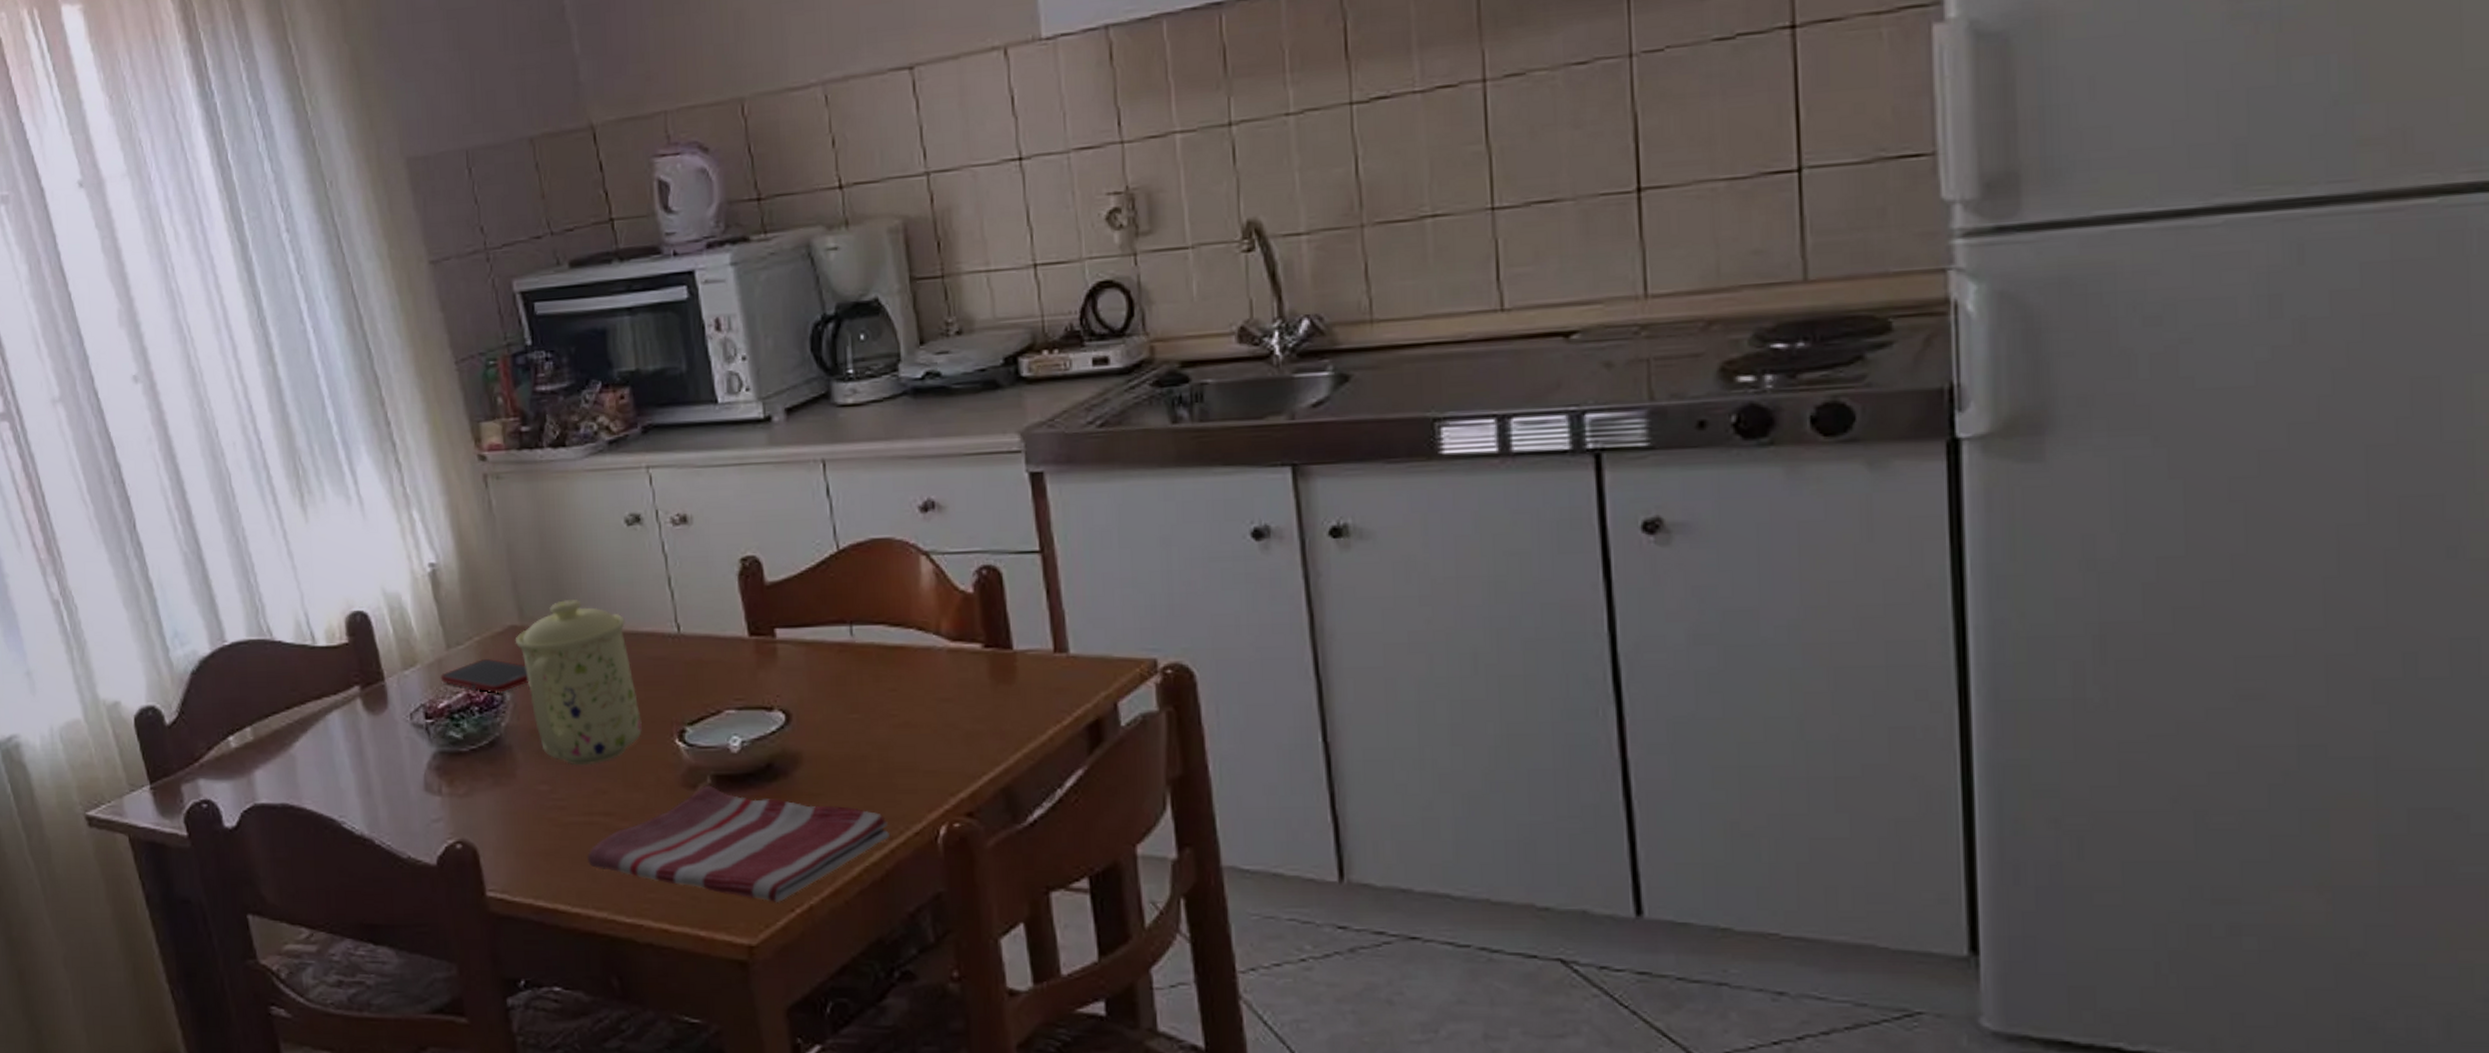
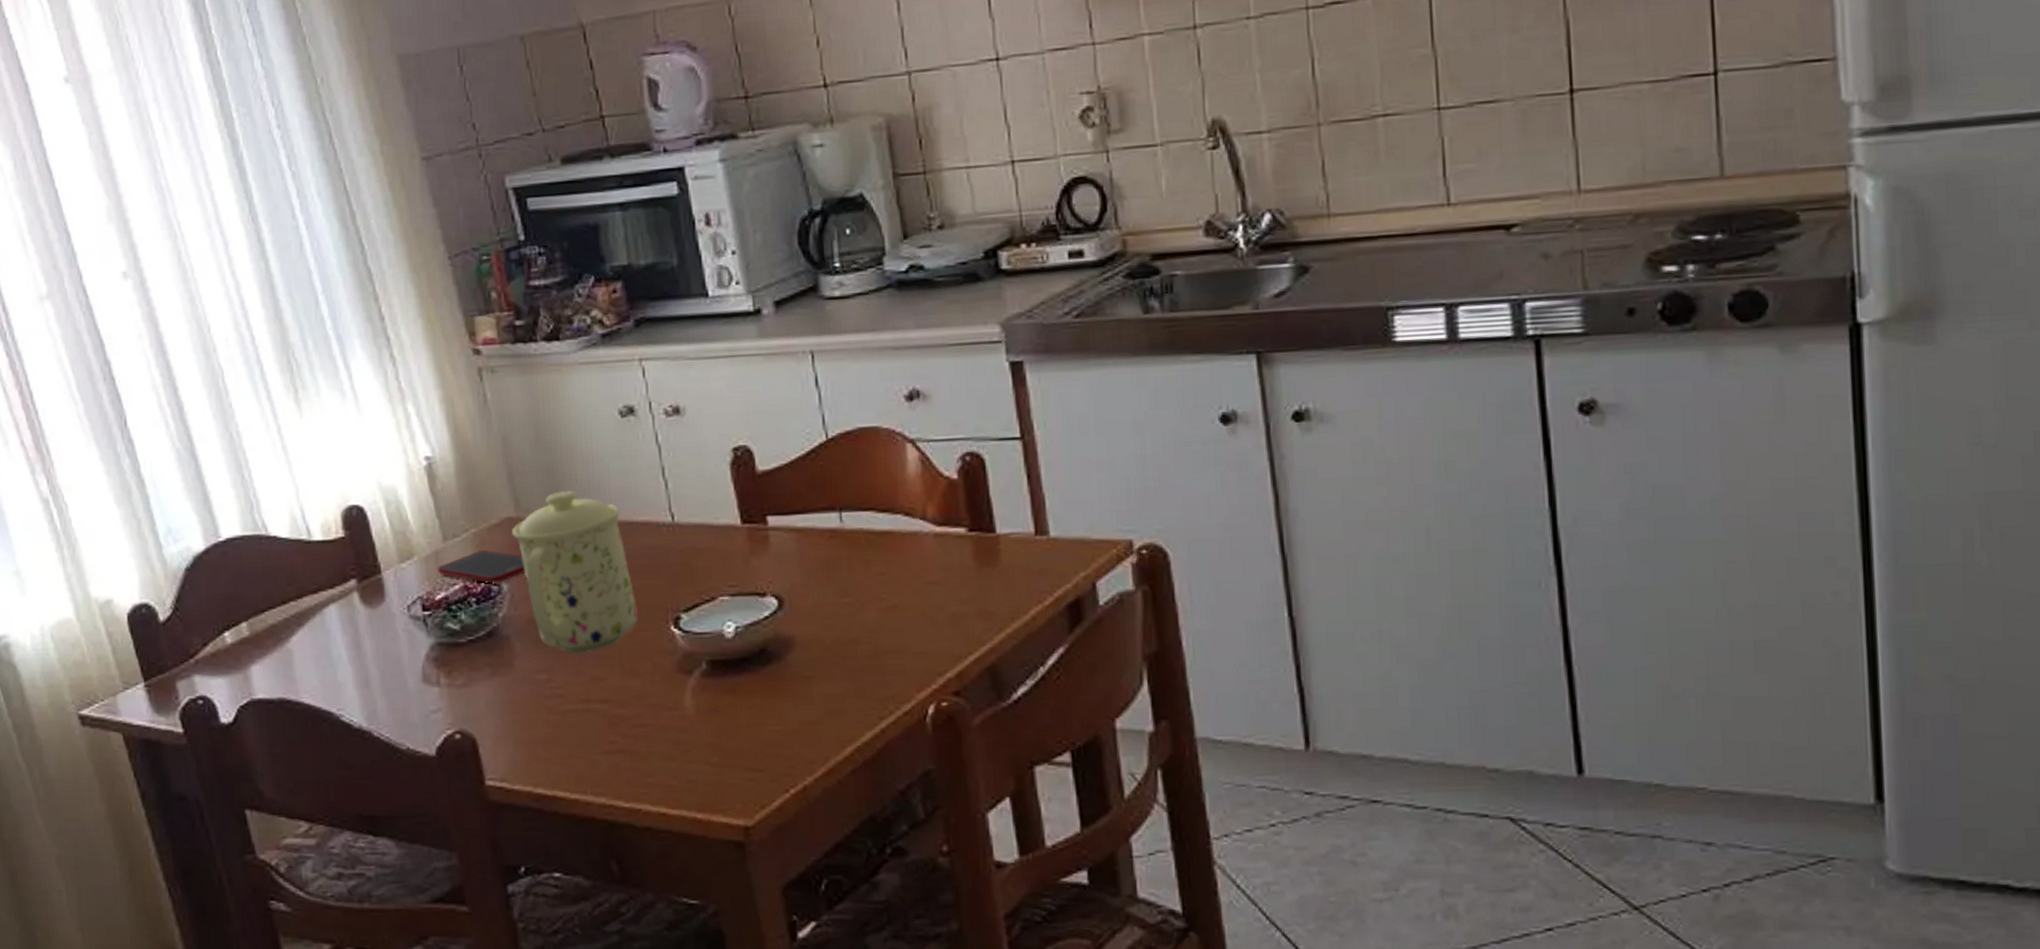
dish towel: present [586,785,890,904] -> none [585,670,880,785]

